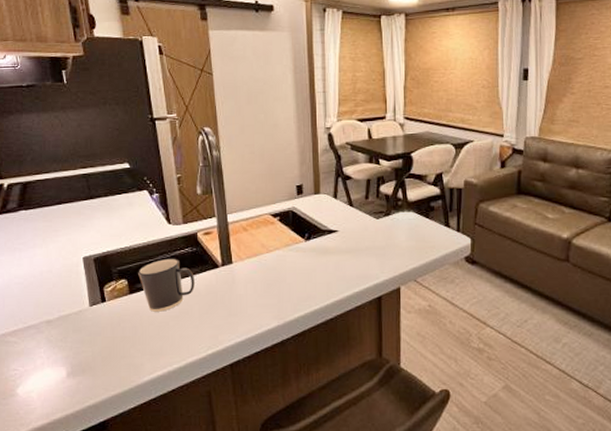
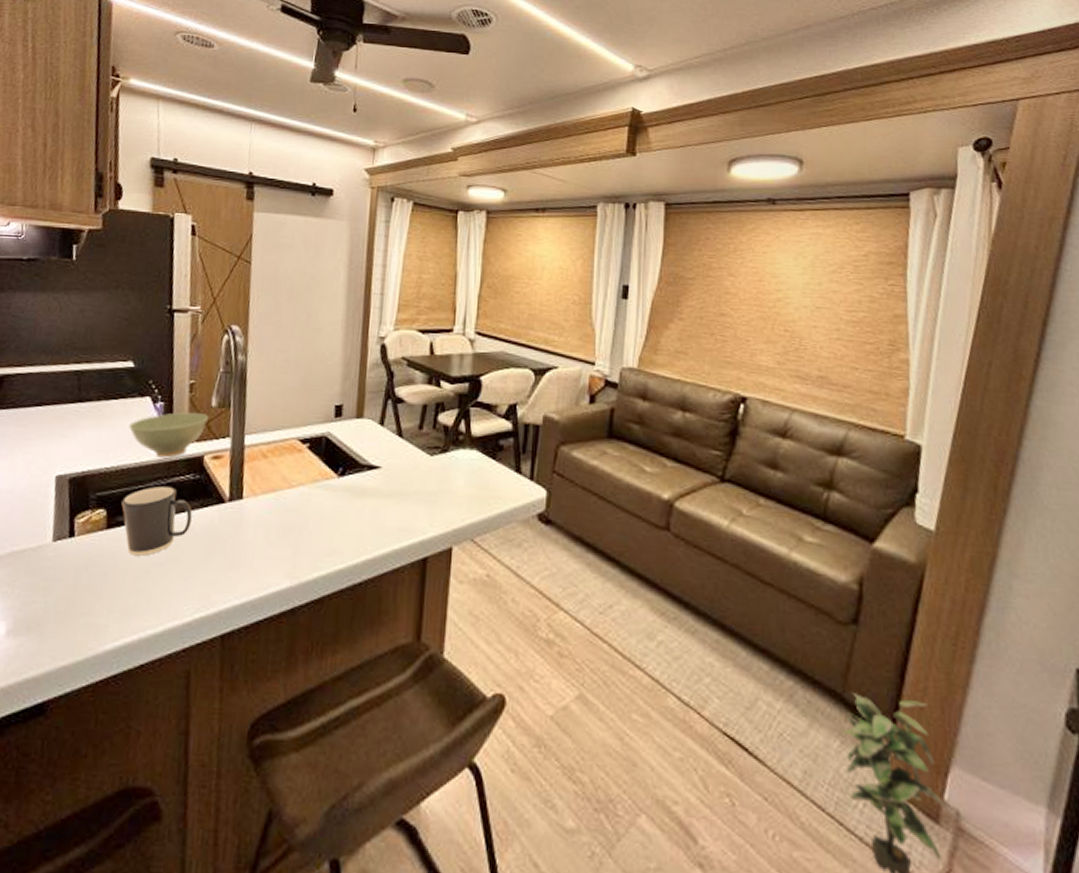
bowl: none [134,199,196,237] -> present [129,412,208,458]

